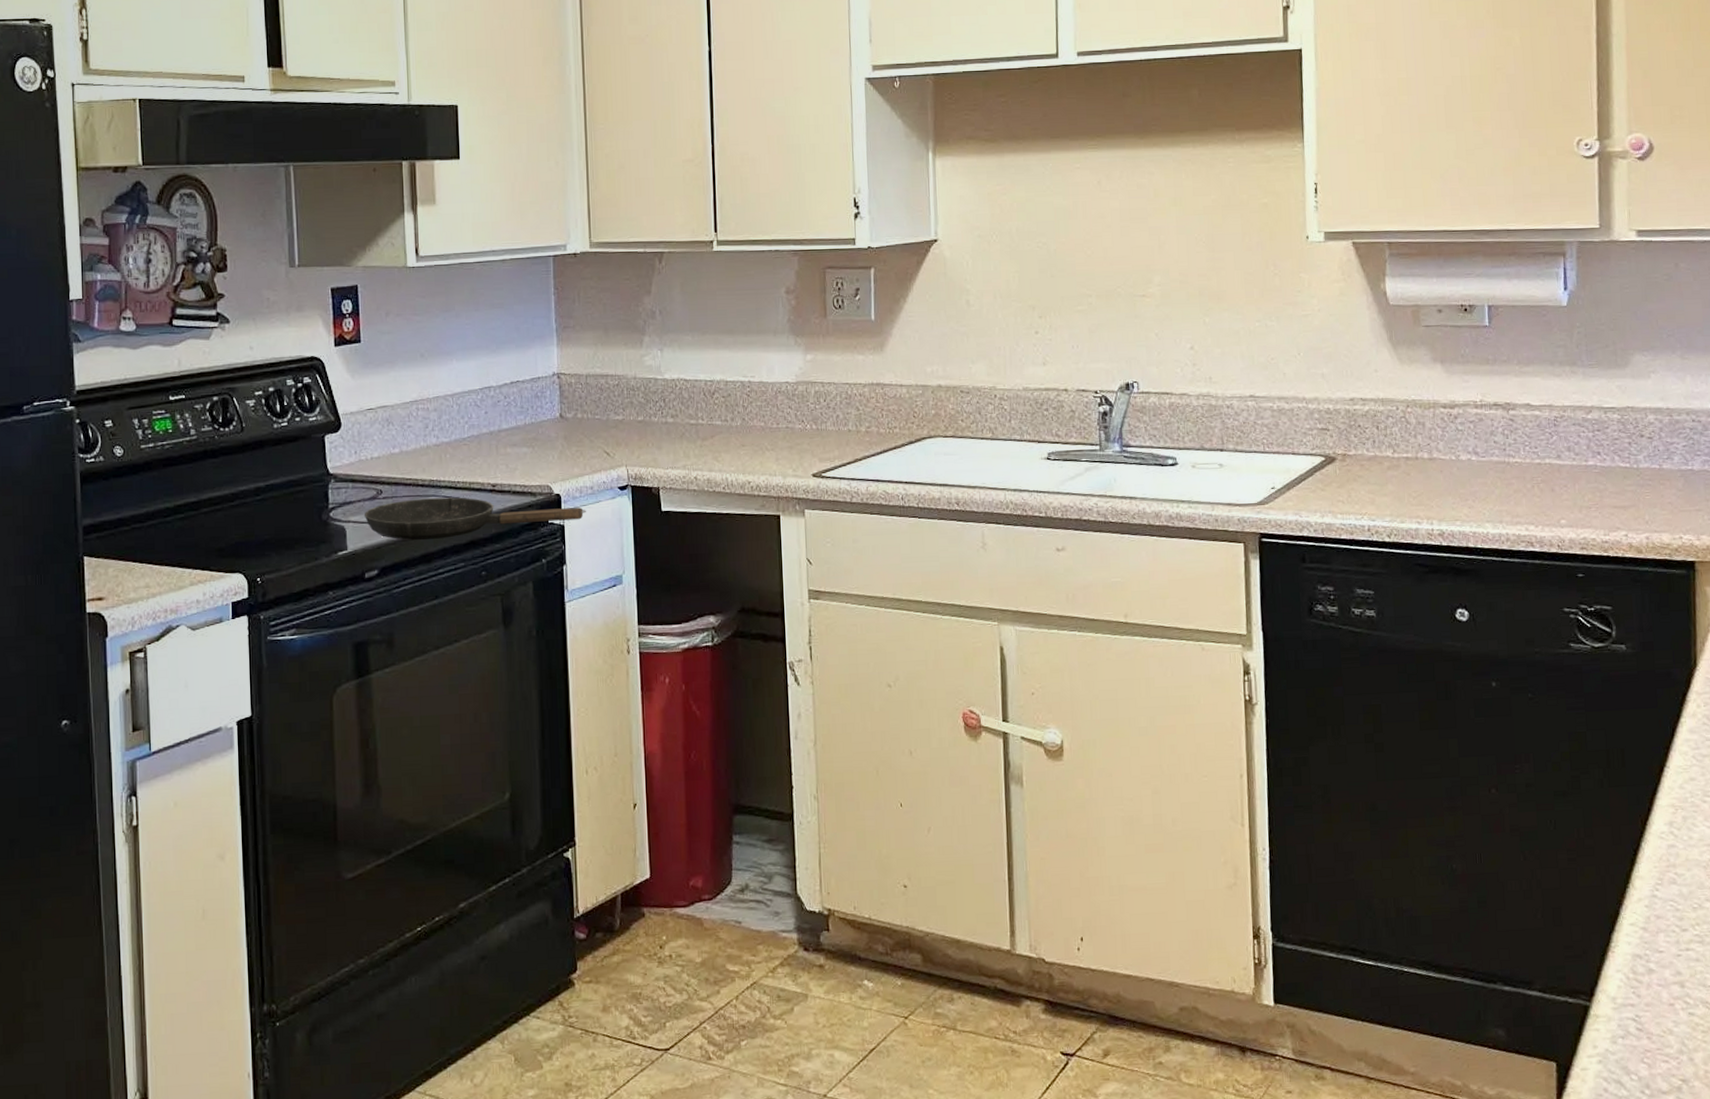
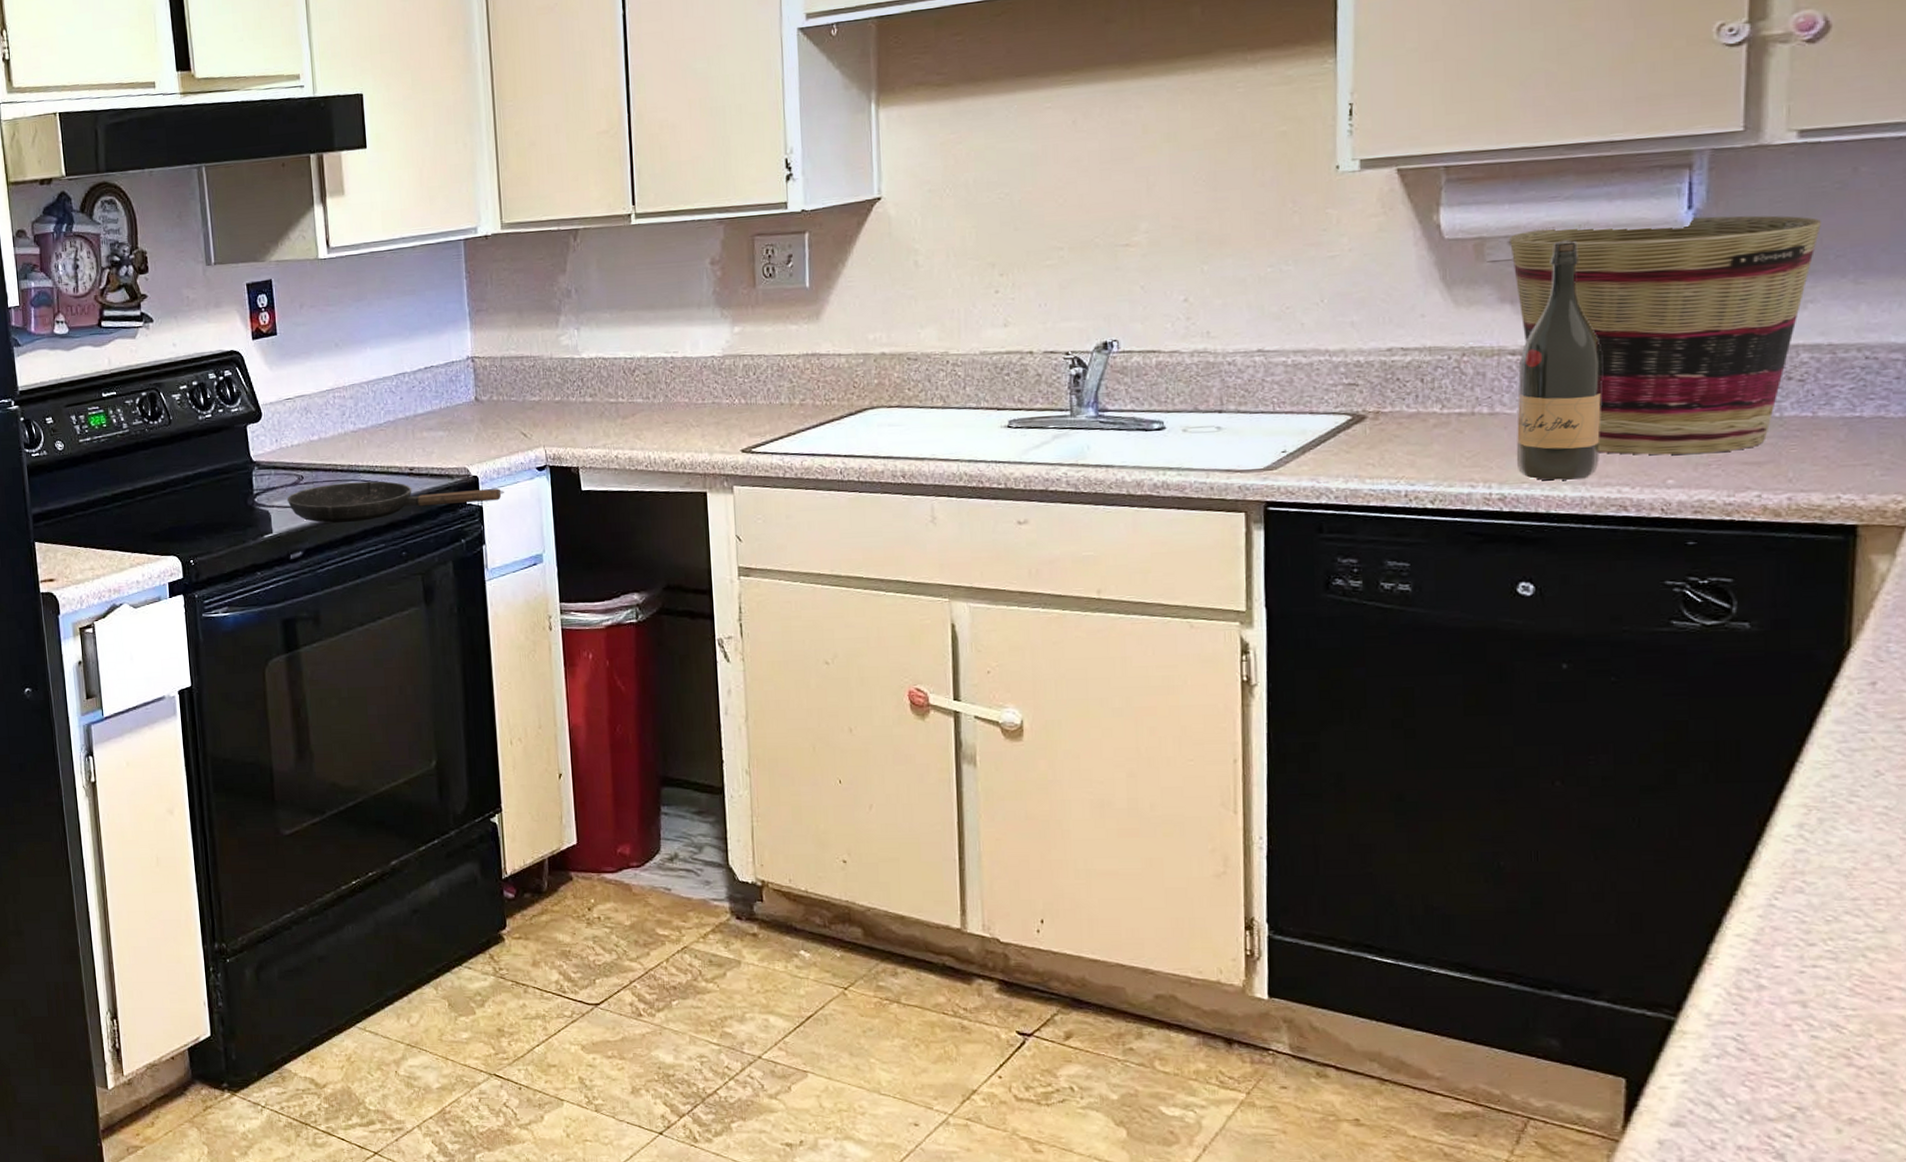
basket: none [1438,297,1656,499] -> present [1510,215,1821,455]
wine bottle: none [1449,311,1511,520] -> present [1516,240,1603,481]

